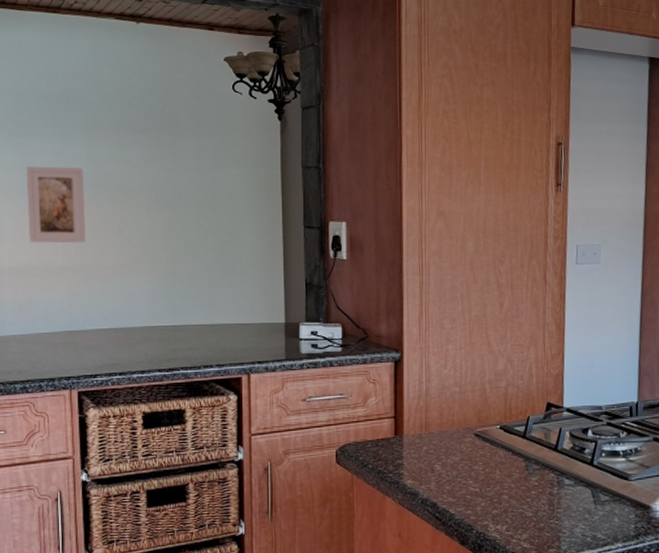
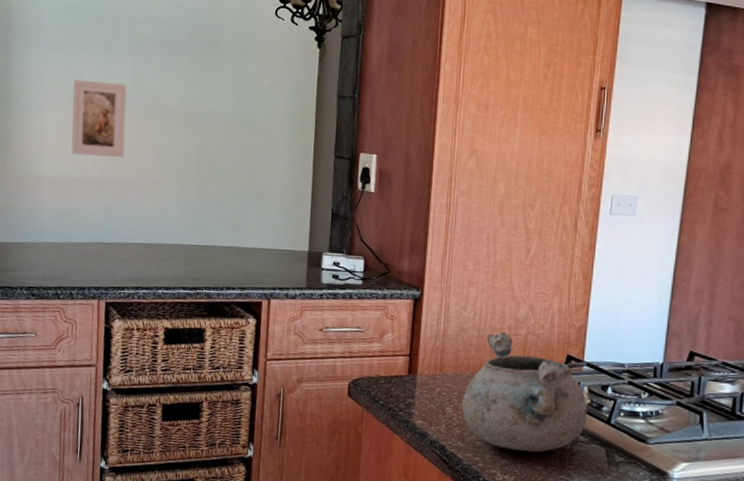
decorative bowl: none [450,387,571,501] -> present [462,332,588,453]

